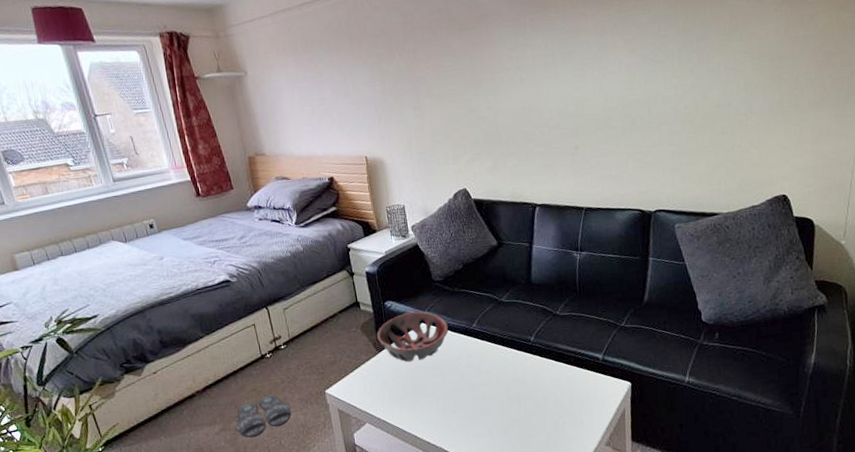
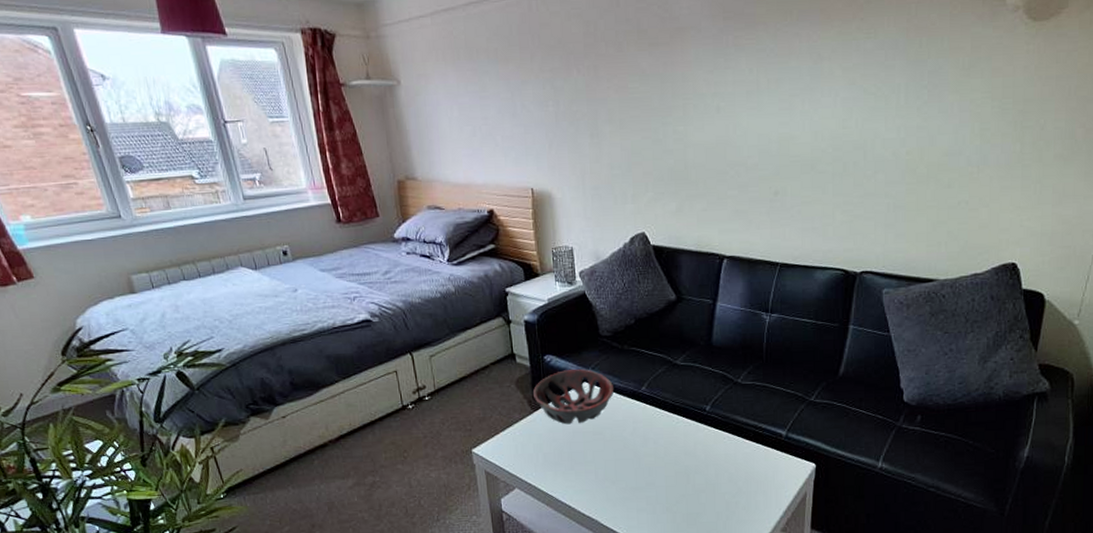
slippers: present [234,394,292,437] -> none [370,449,433,495]

